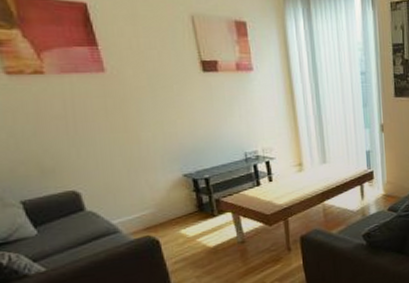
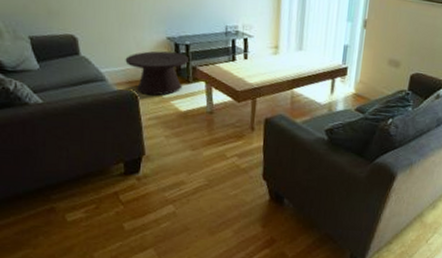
side table: none [139,188,210,238] -> present [125,50,189,96]

